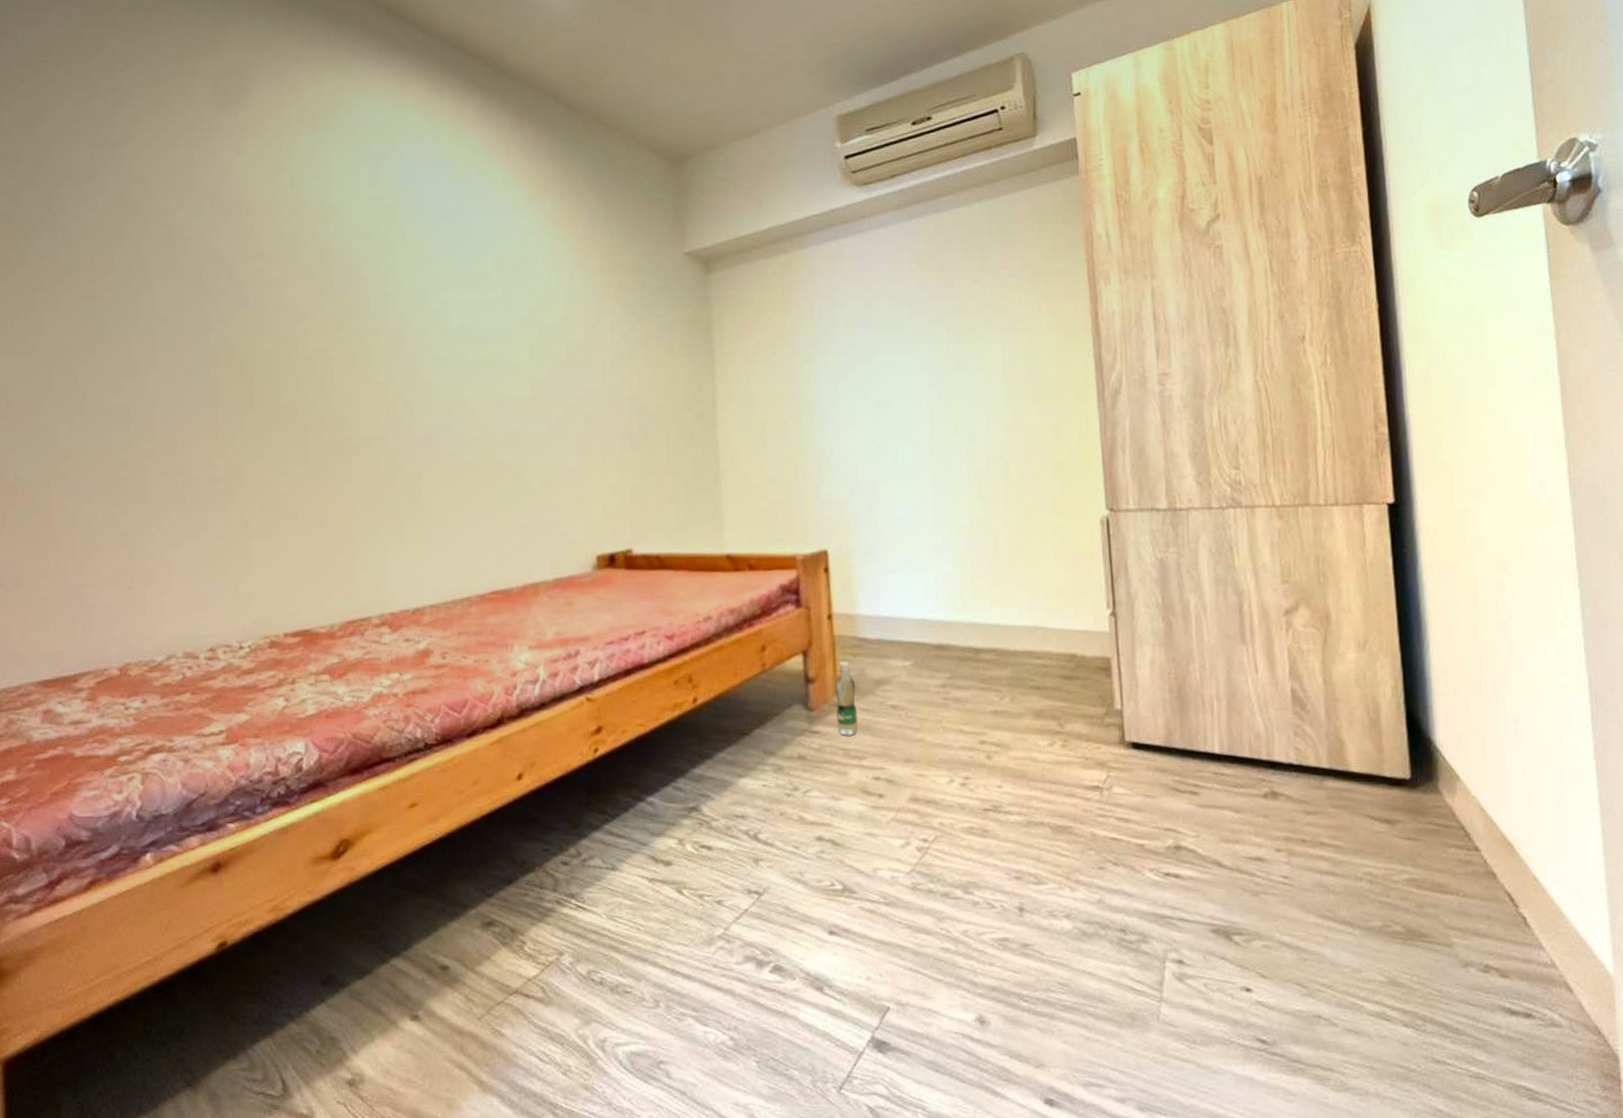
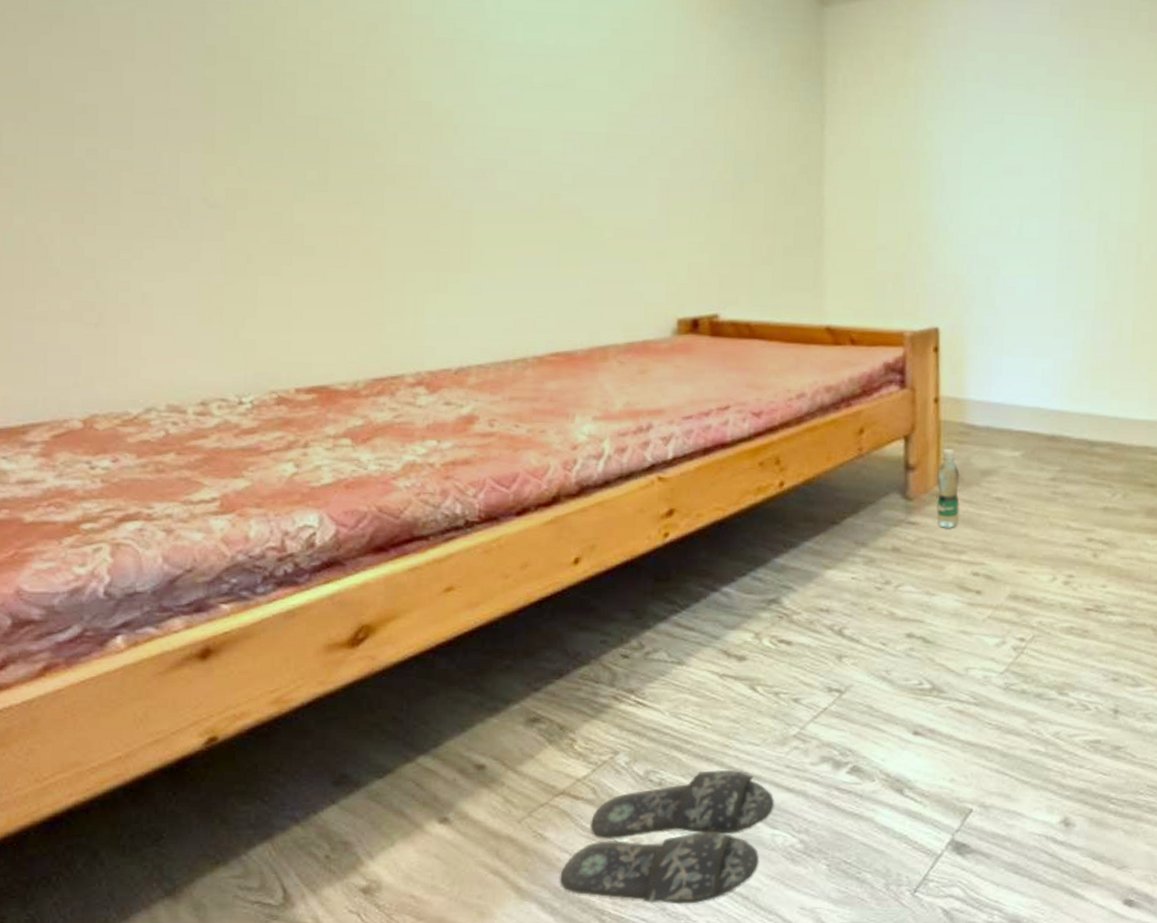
slippers: none [518,969,705,1099] -> present [561,769,775,904]

